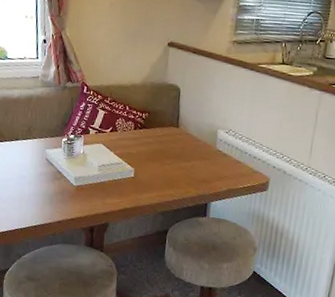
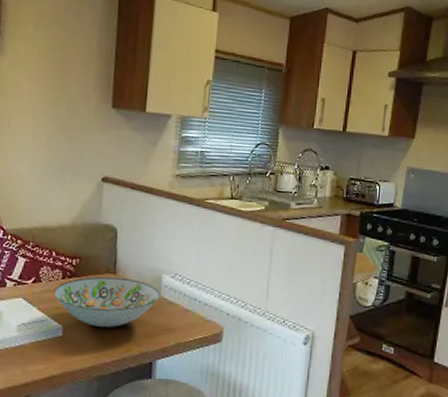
decorative bowl: none [127,129,215,173] -> present [54,276,160,328]

